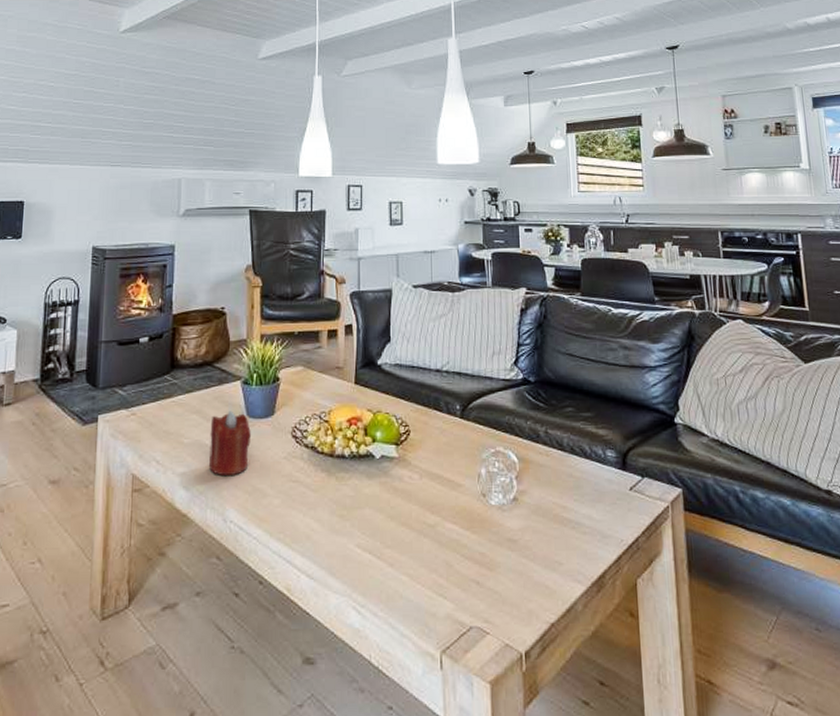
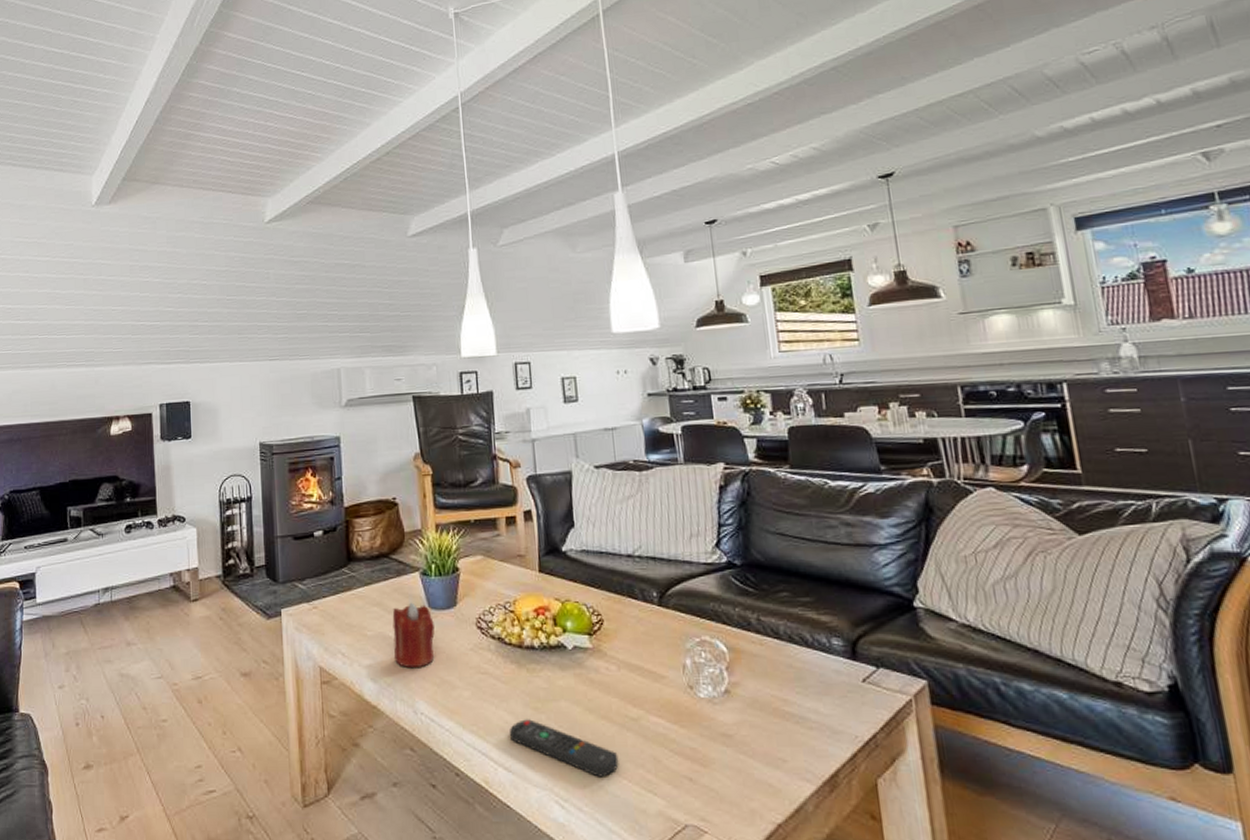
remote control: none [315,526,414,583] -> present [510,719,619,777]

